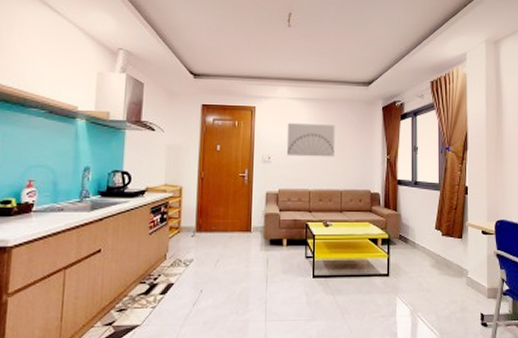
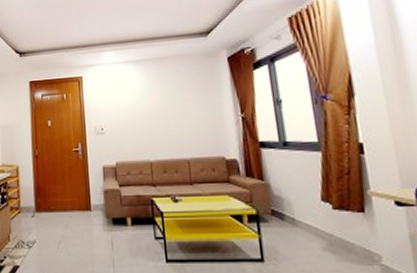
wall art: present [286,123,335,157] -> none [117,85,176,125]

